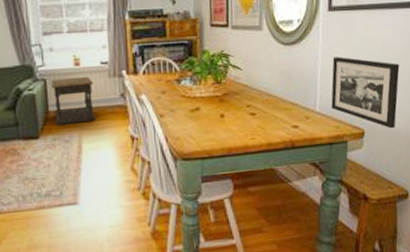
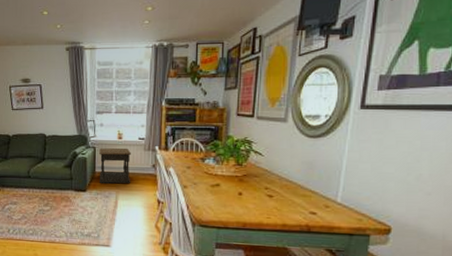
picture frame: present [331,56,400,129] -> none [355,153,442,231]

